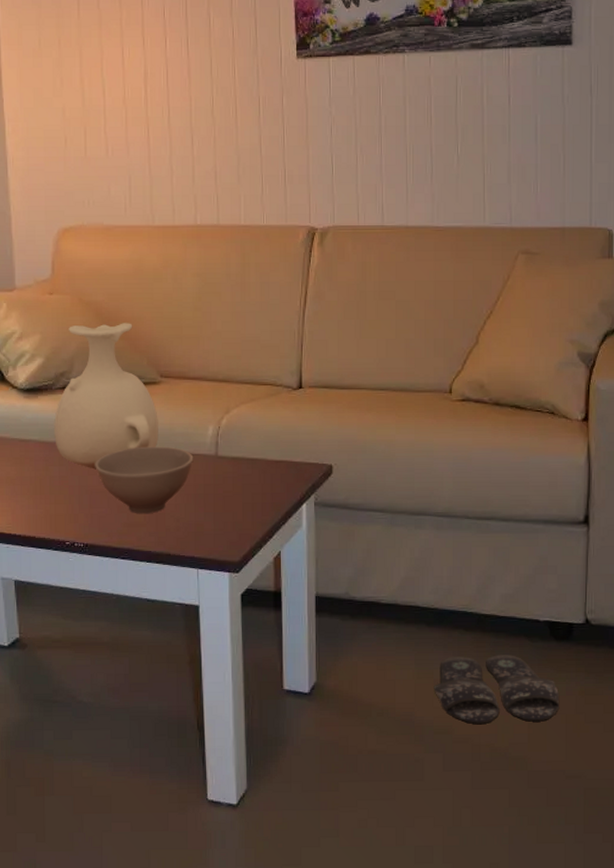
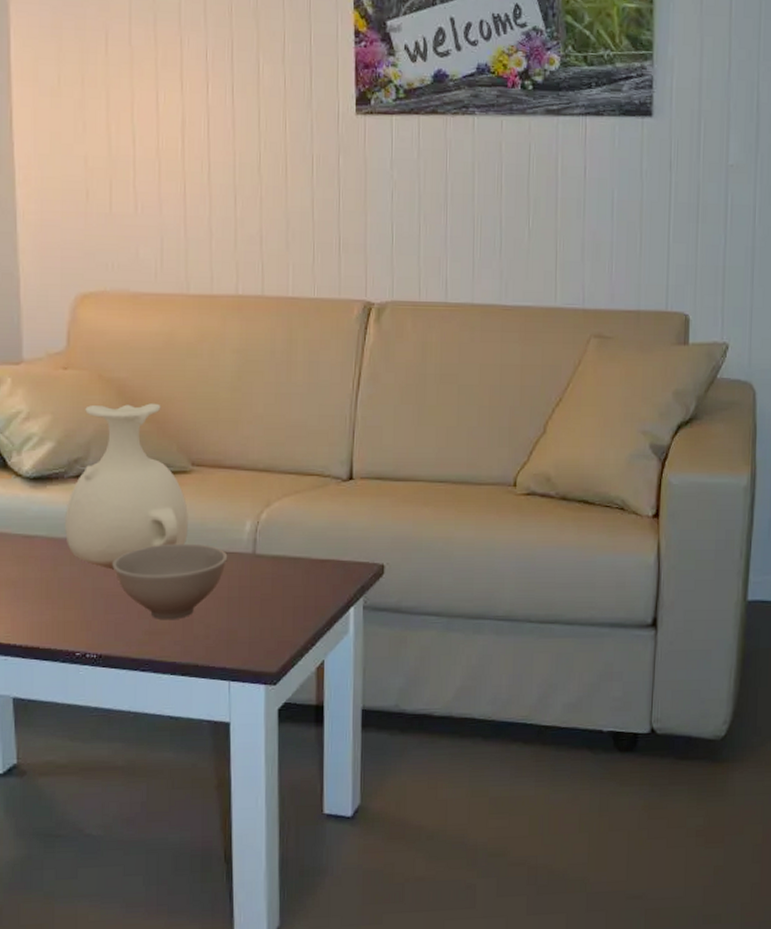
slippers: present [433,655,559,725] -> none [488,768,621,845]

